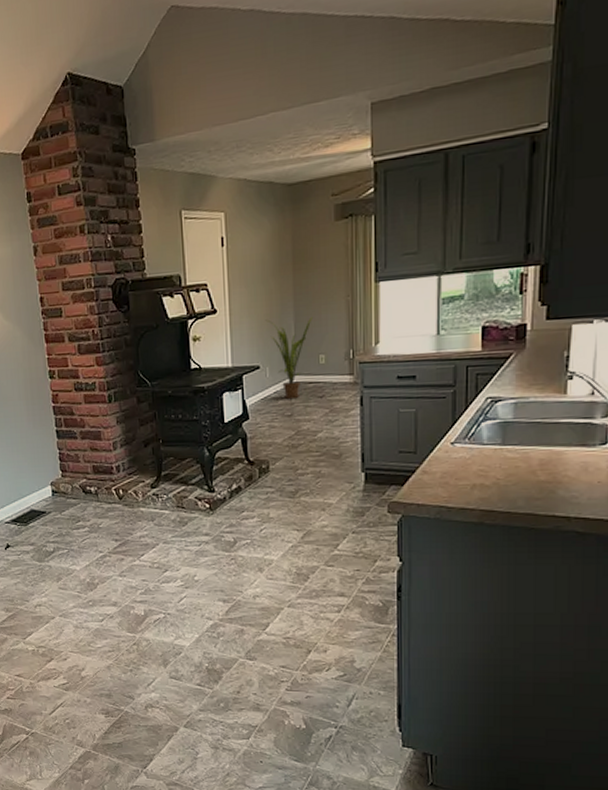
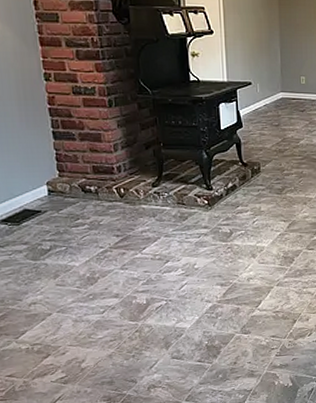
house plant: present [265,317,312,400] -> none [256,43,295,112]

